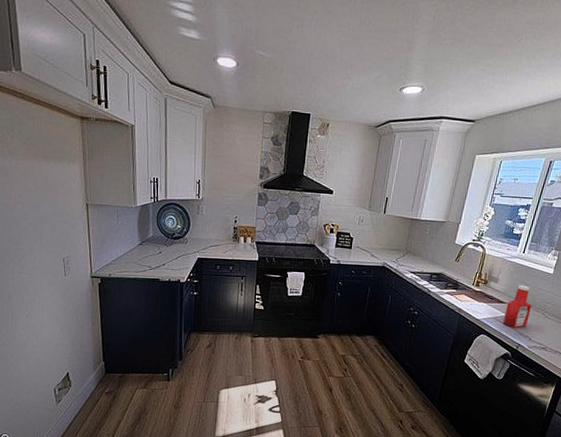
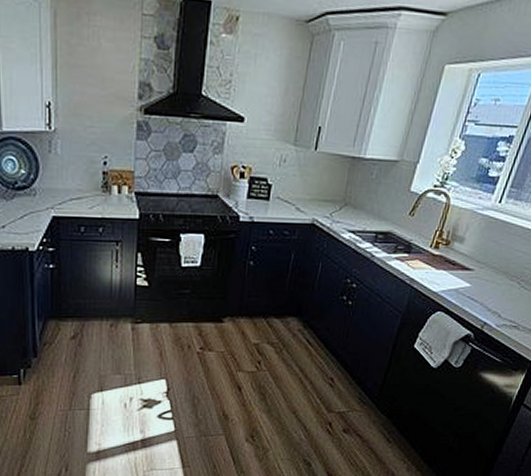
ketchup bottle: present [503,285,532,328] -> none [466,245,506,302]

